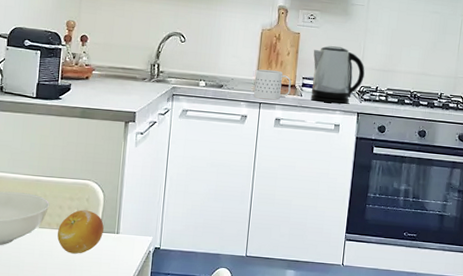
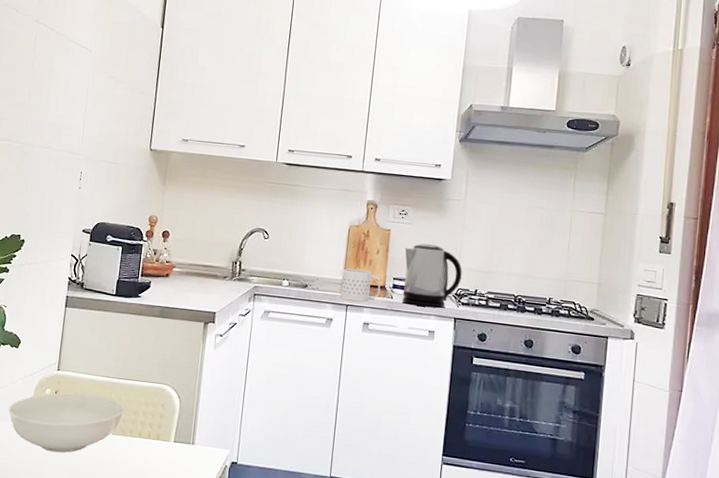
fruit: present [57,209,104,254] -> none [130,416,179,465]

